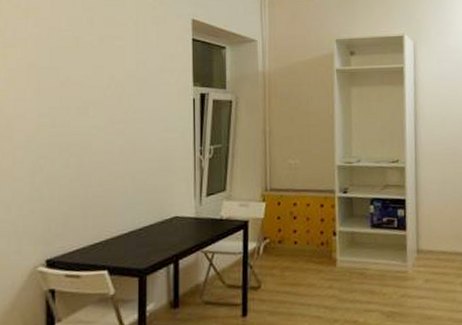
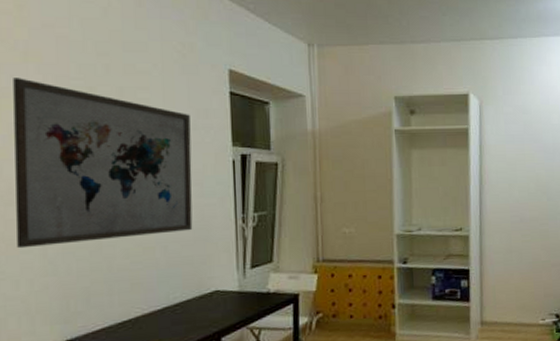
wall art: none [11,30,158,177] -> present [13,78,193,249]

